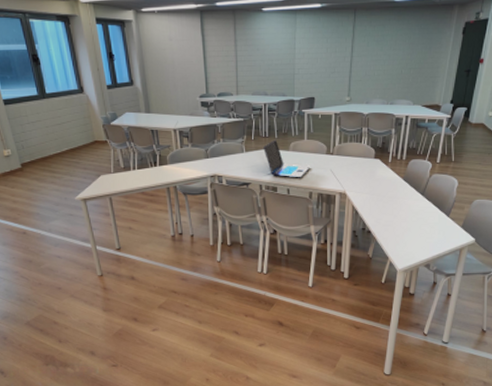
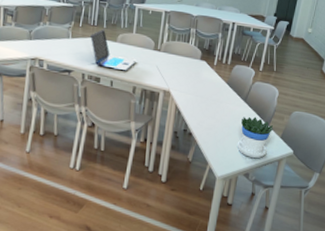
flowerpot: none [416,209,453,250] -> present [237,117,273,159]

